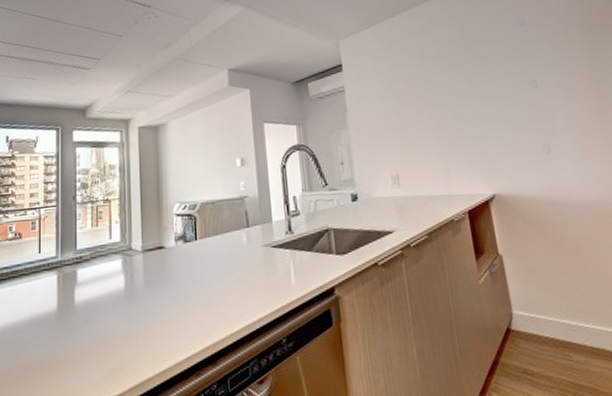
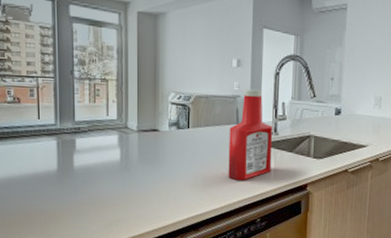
ketchup bottle: none [240,186,292,295] -> present [228,88,273,181]

